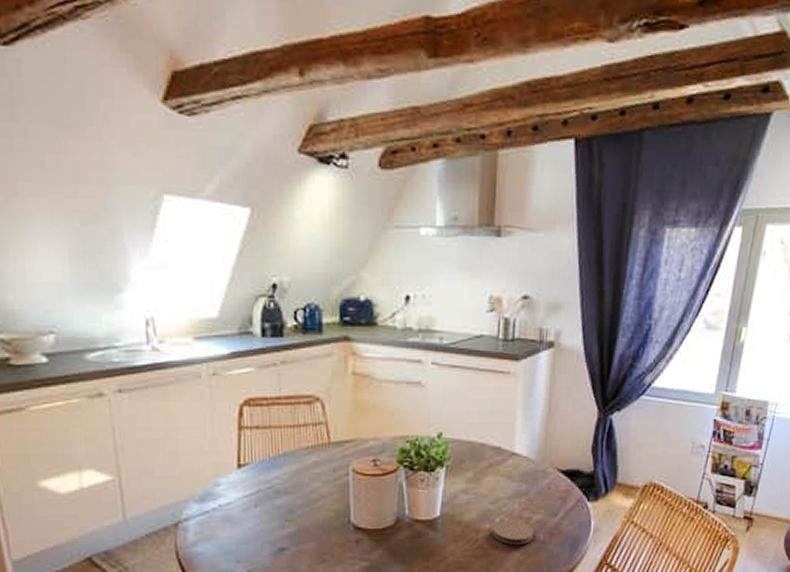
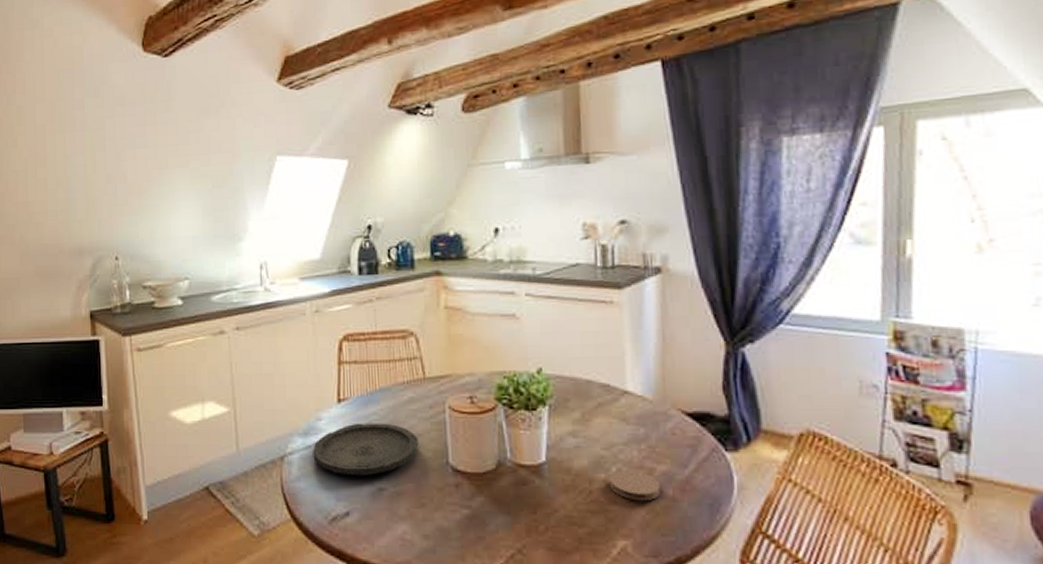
plate: none [210,486,322,538] -> present [313,423,419,477]

